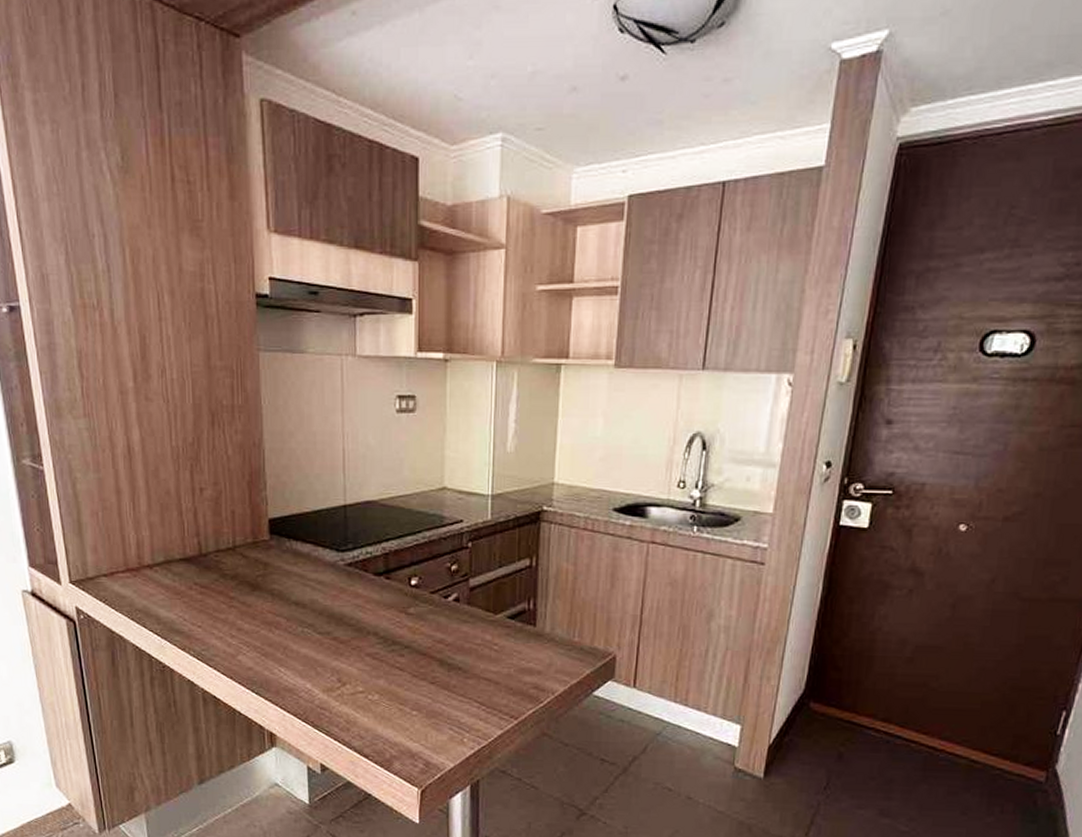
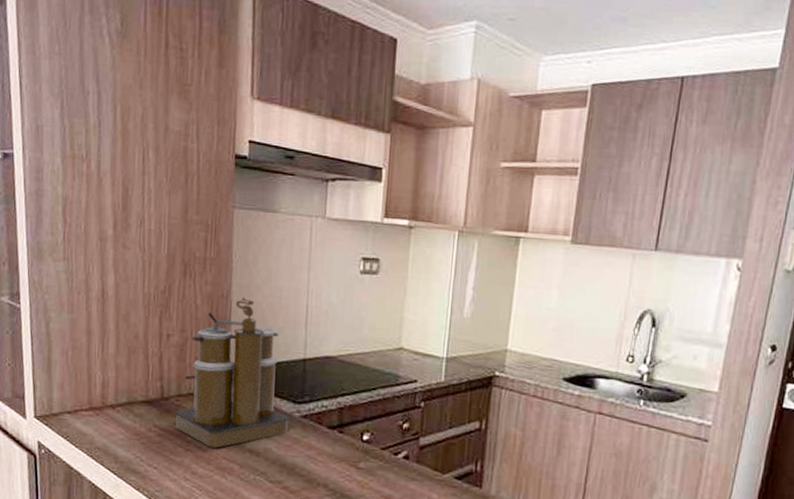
coffee maker: none [214,444,334,603] -> present [174,297,290,448]

